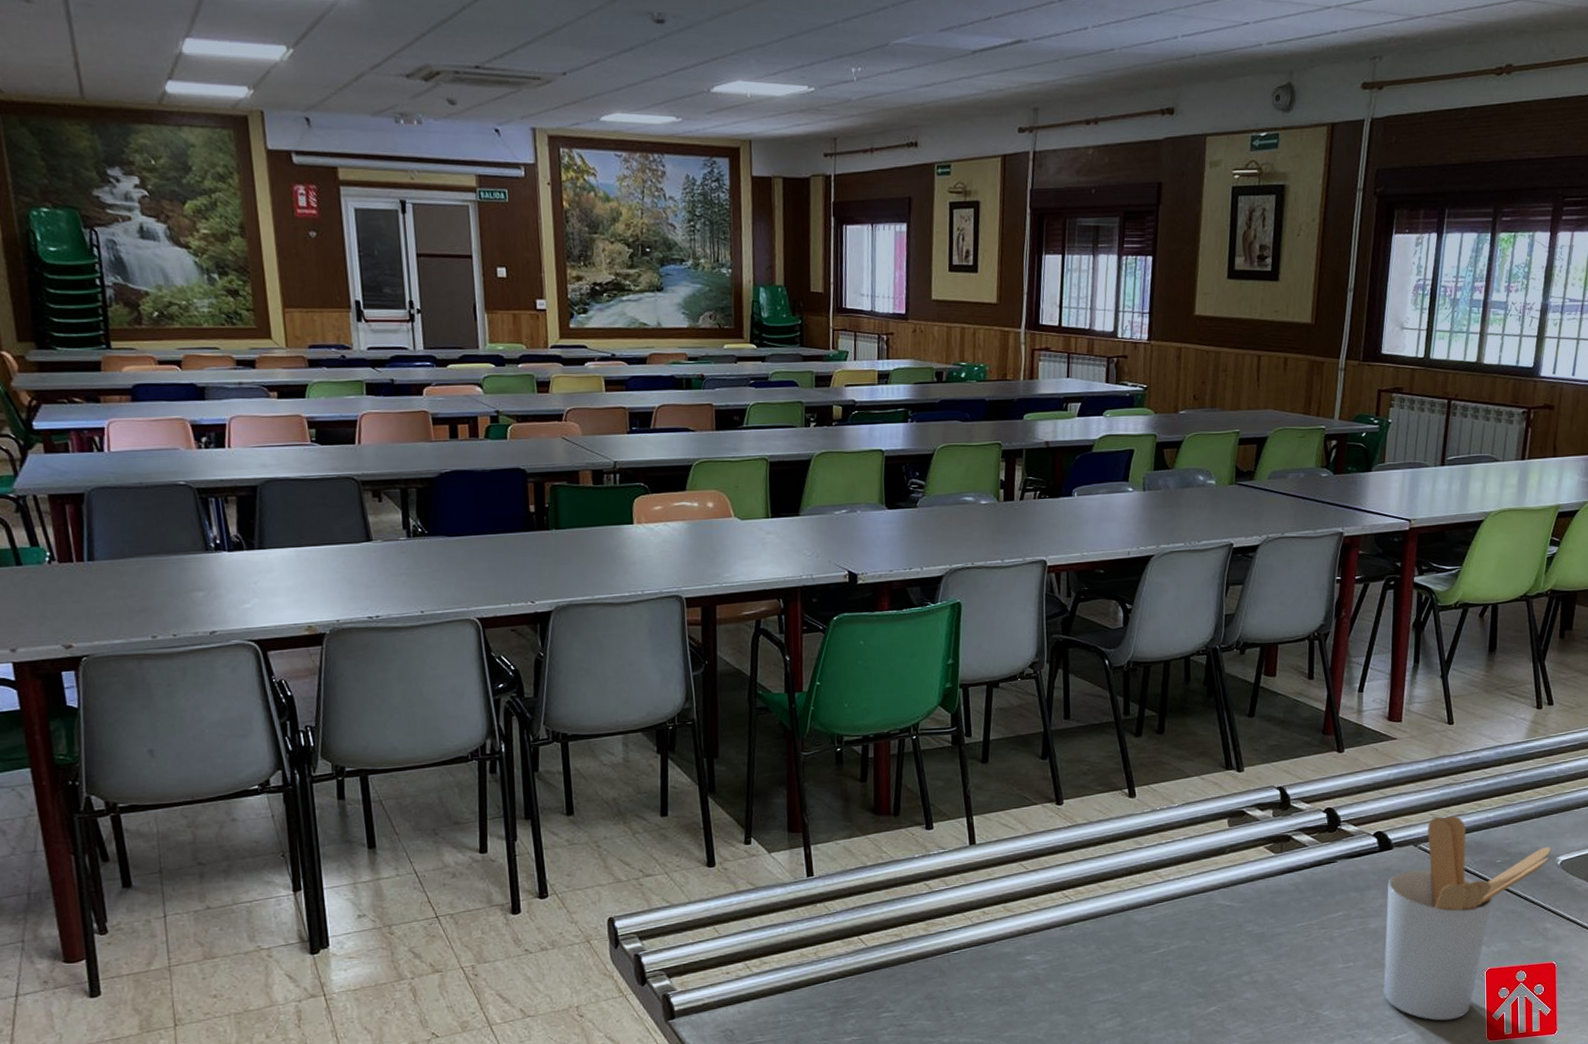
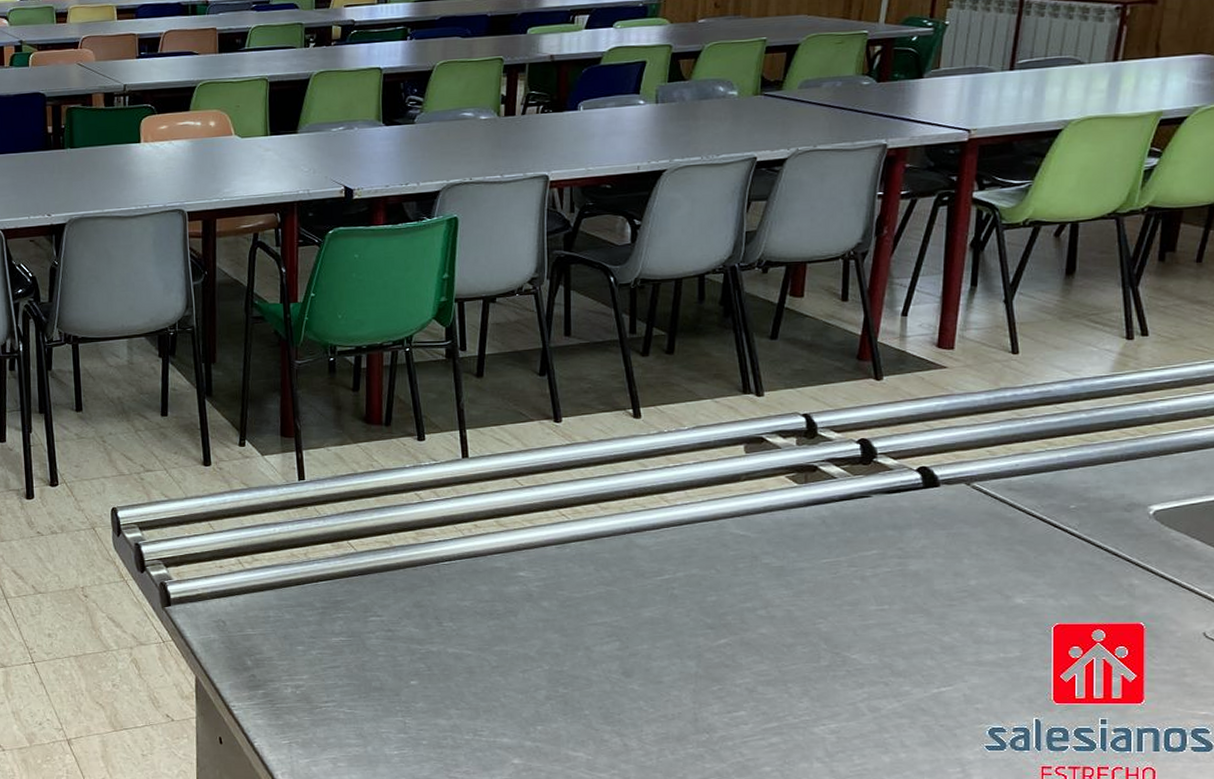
utensil holder: present [1383,816,1552,1021] -> none [925,453,1142,676]

